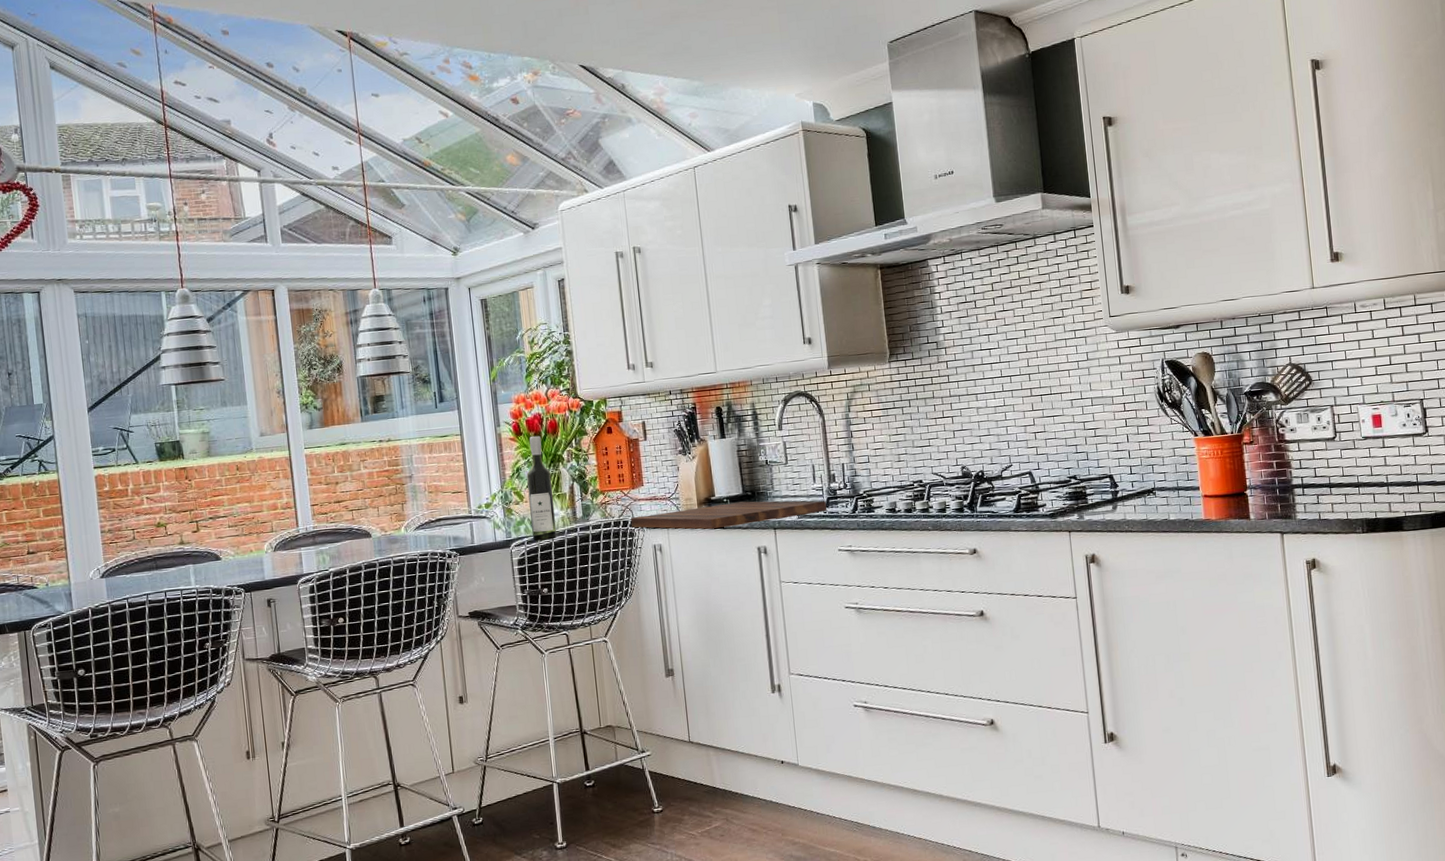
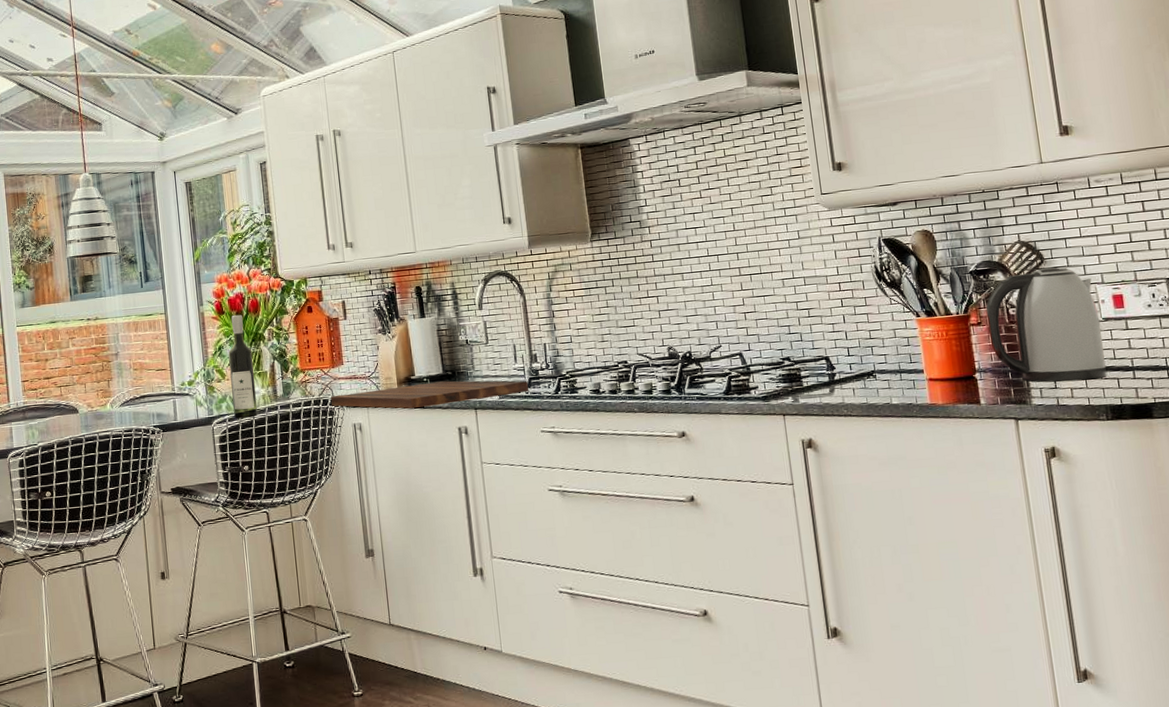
kettle: none [1258,388,1364,498] -> present [986,267,1107,383]

